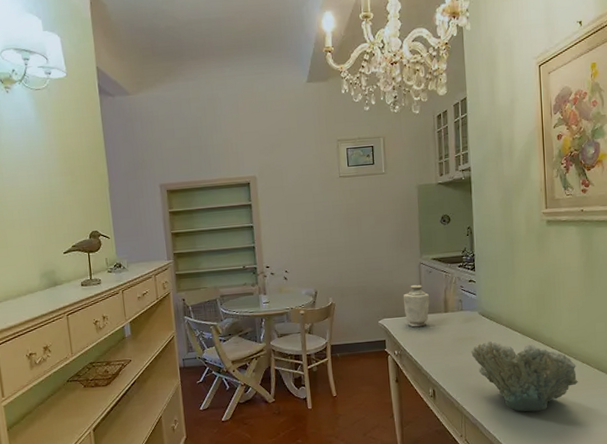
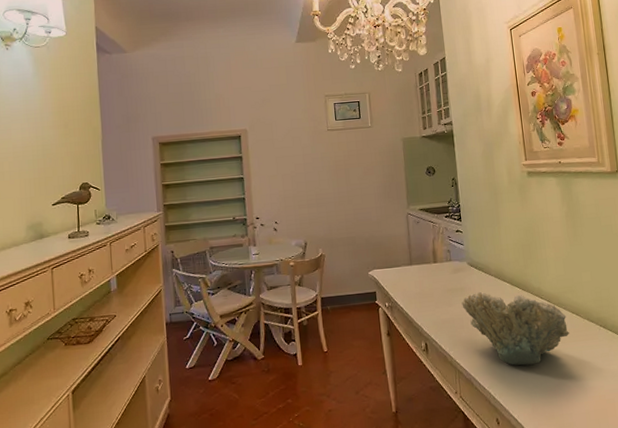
vase: present [403,284,430,327] -> none [392,235,419,278]

